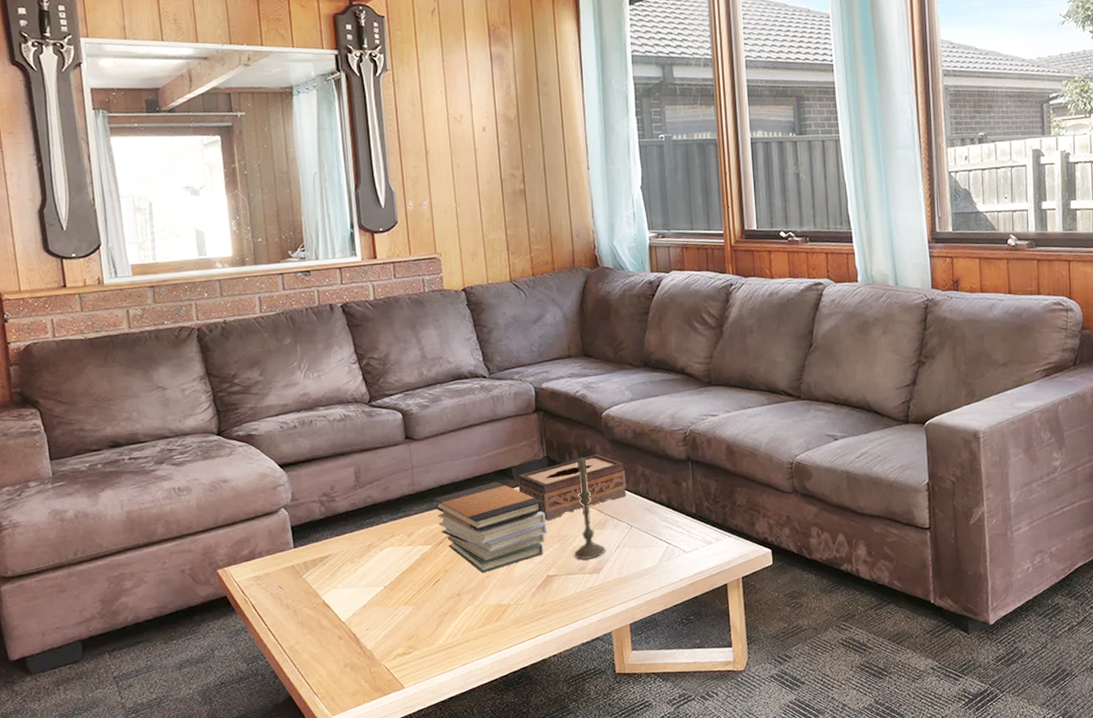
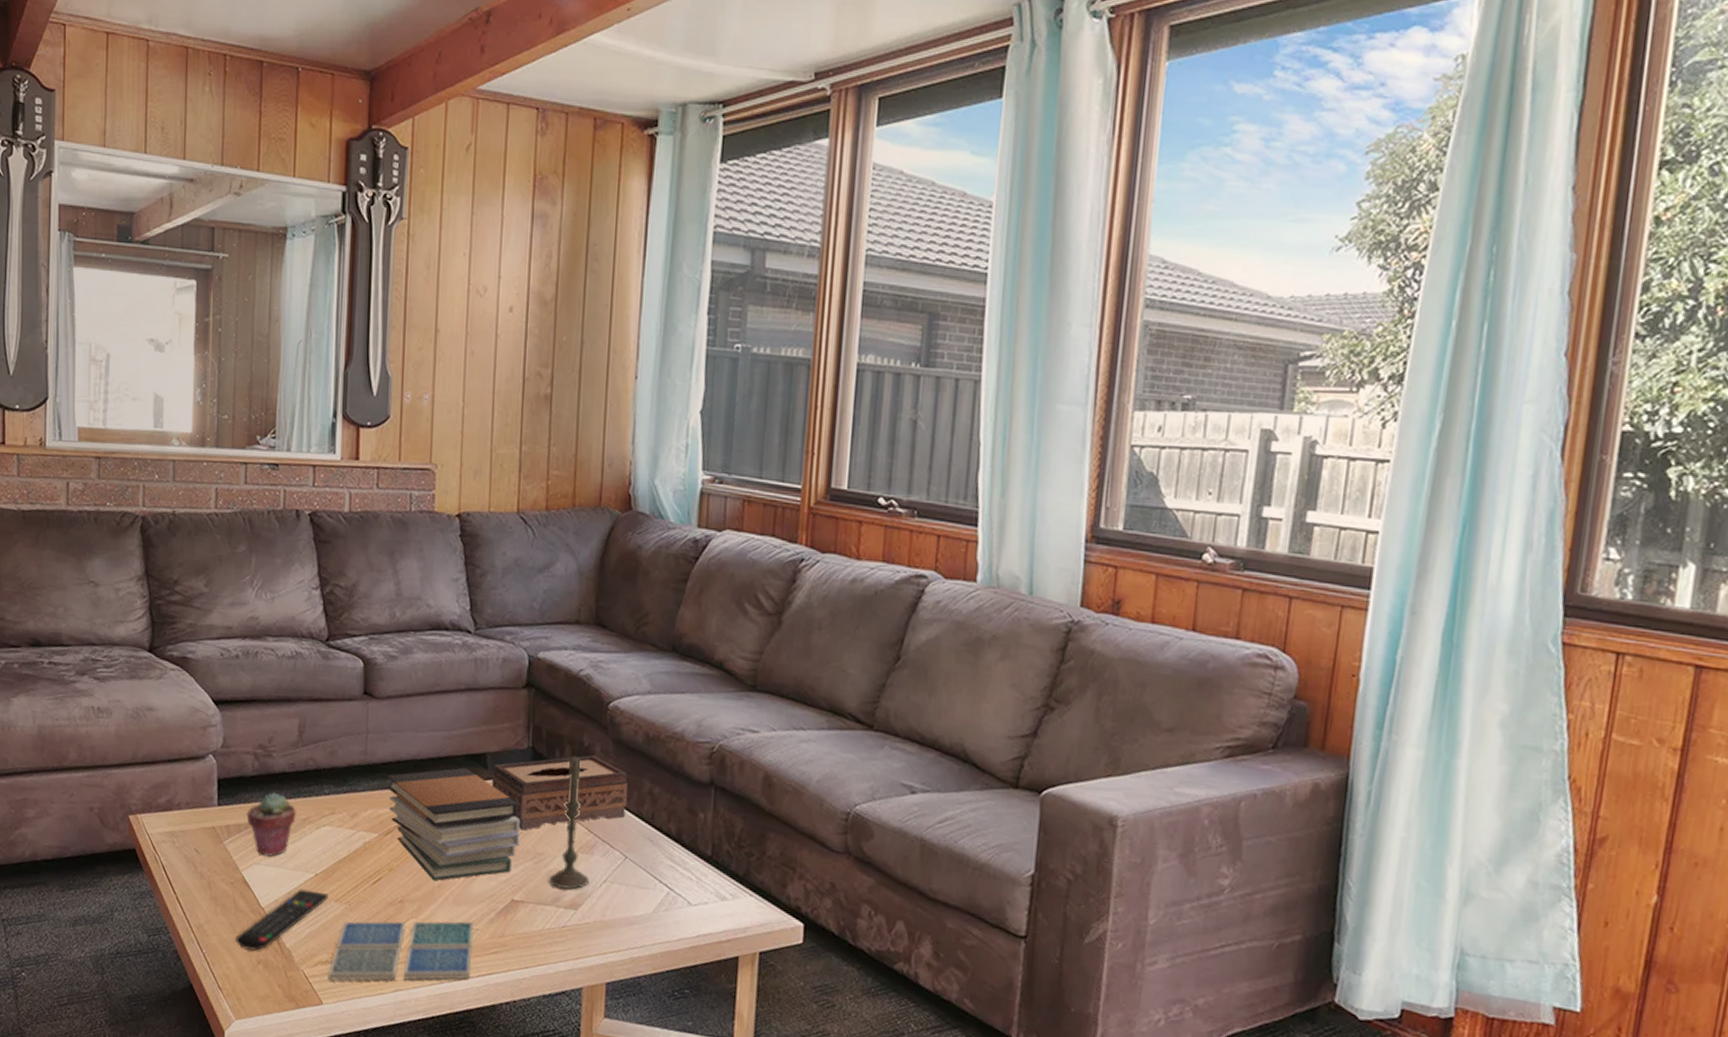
potted succulent: none [319,528,362,581] -> present [246,792,296,857]
remote control: none [323,600,398,658] -> present [235,889,328,951]
drink coaster: none [405,598,522,669] -> present [328,920,474,981]

